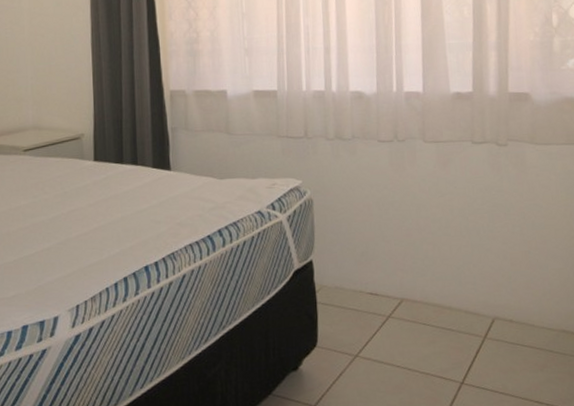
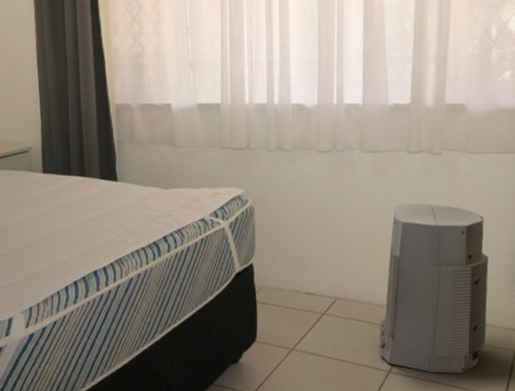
air purifier: none [449,197,566,386] -> present [379,203,489,374]

